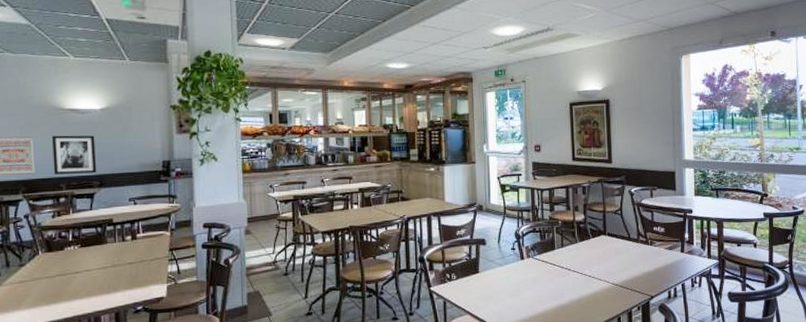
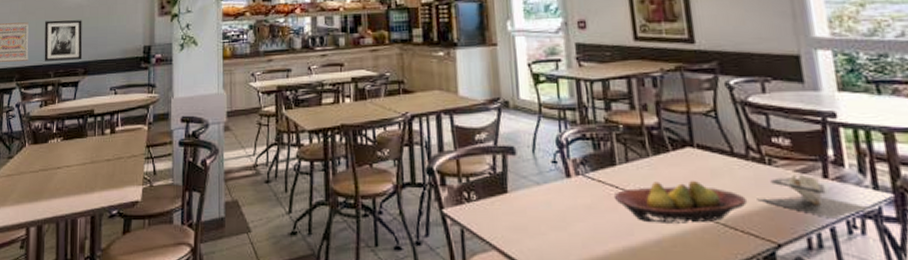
fruit bowl: none [552,257,636,288] -> present [613,180,748,223]
napkin holder: none [641,250,704,278] -> present [757,174,869,219]

